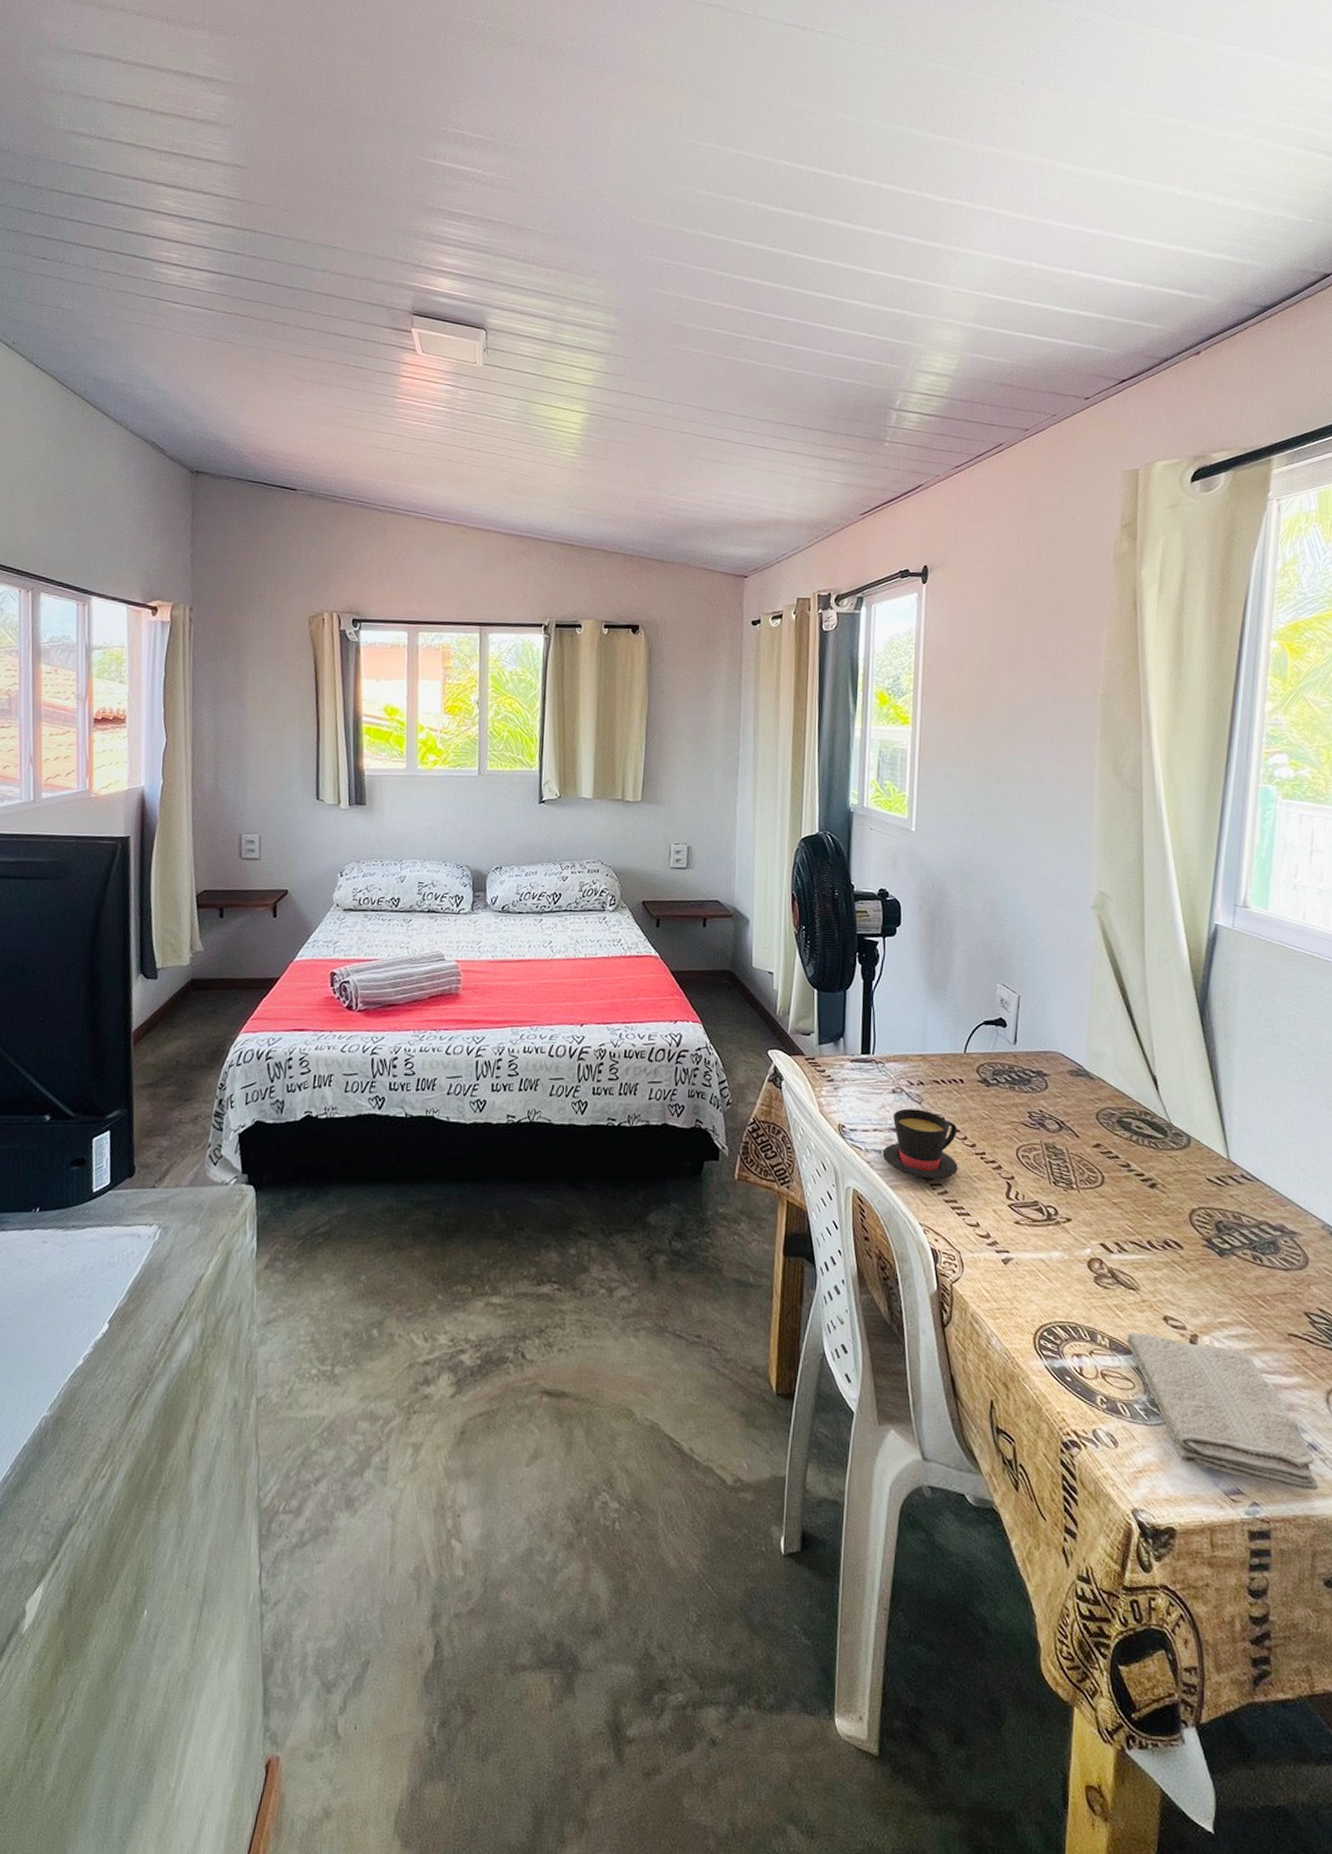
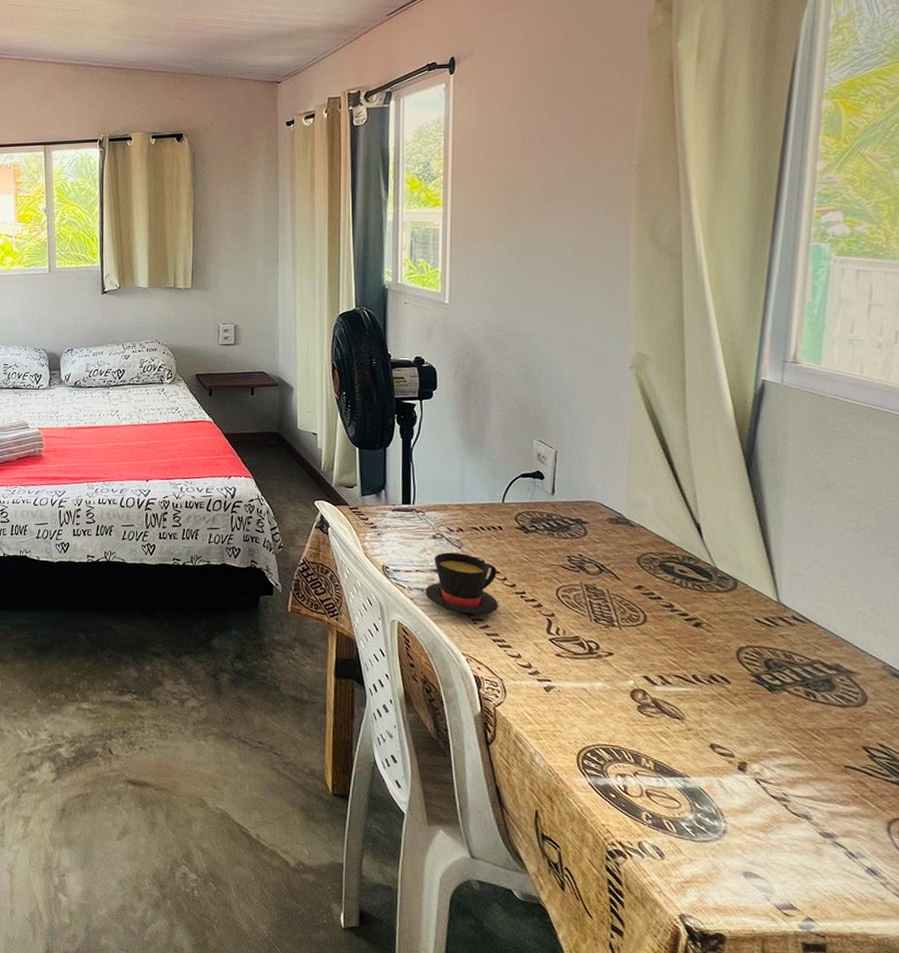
washcloth: present [1126,1332,1319,1491] -> none [671,757,880,912]

